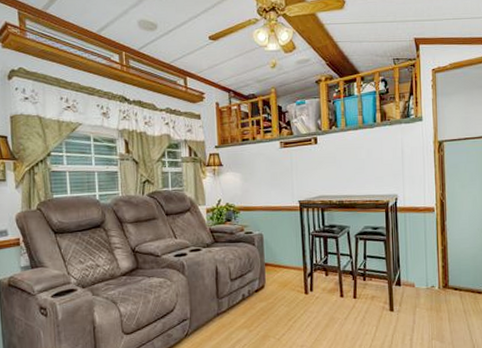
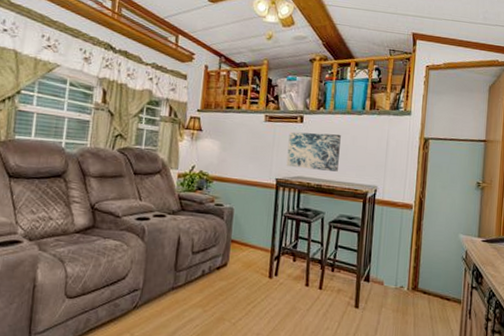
wall art: none [305,150,357,188] -> present [286,131,341,172]

